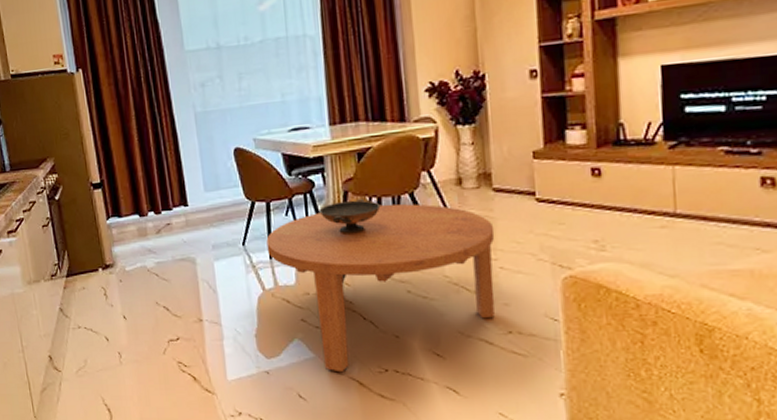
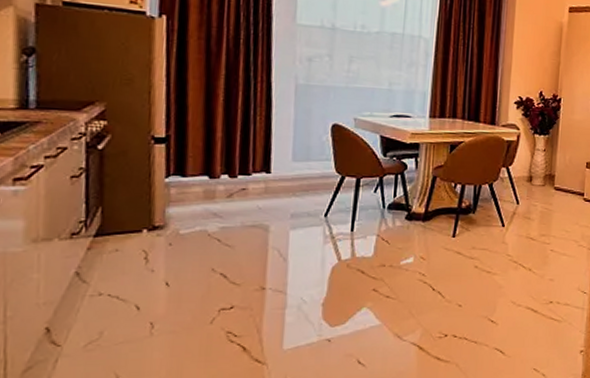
coffee table: present [266,203,495,373] -> none [350,191,551,339]
decorative bowl: present [319,198,381,235] -> none [407,183,464,214]

